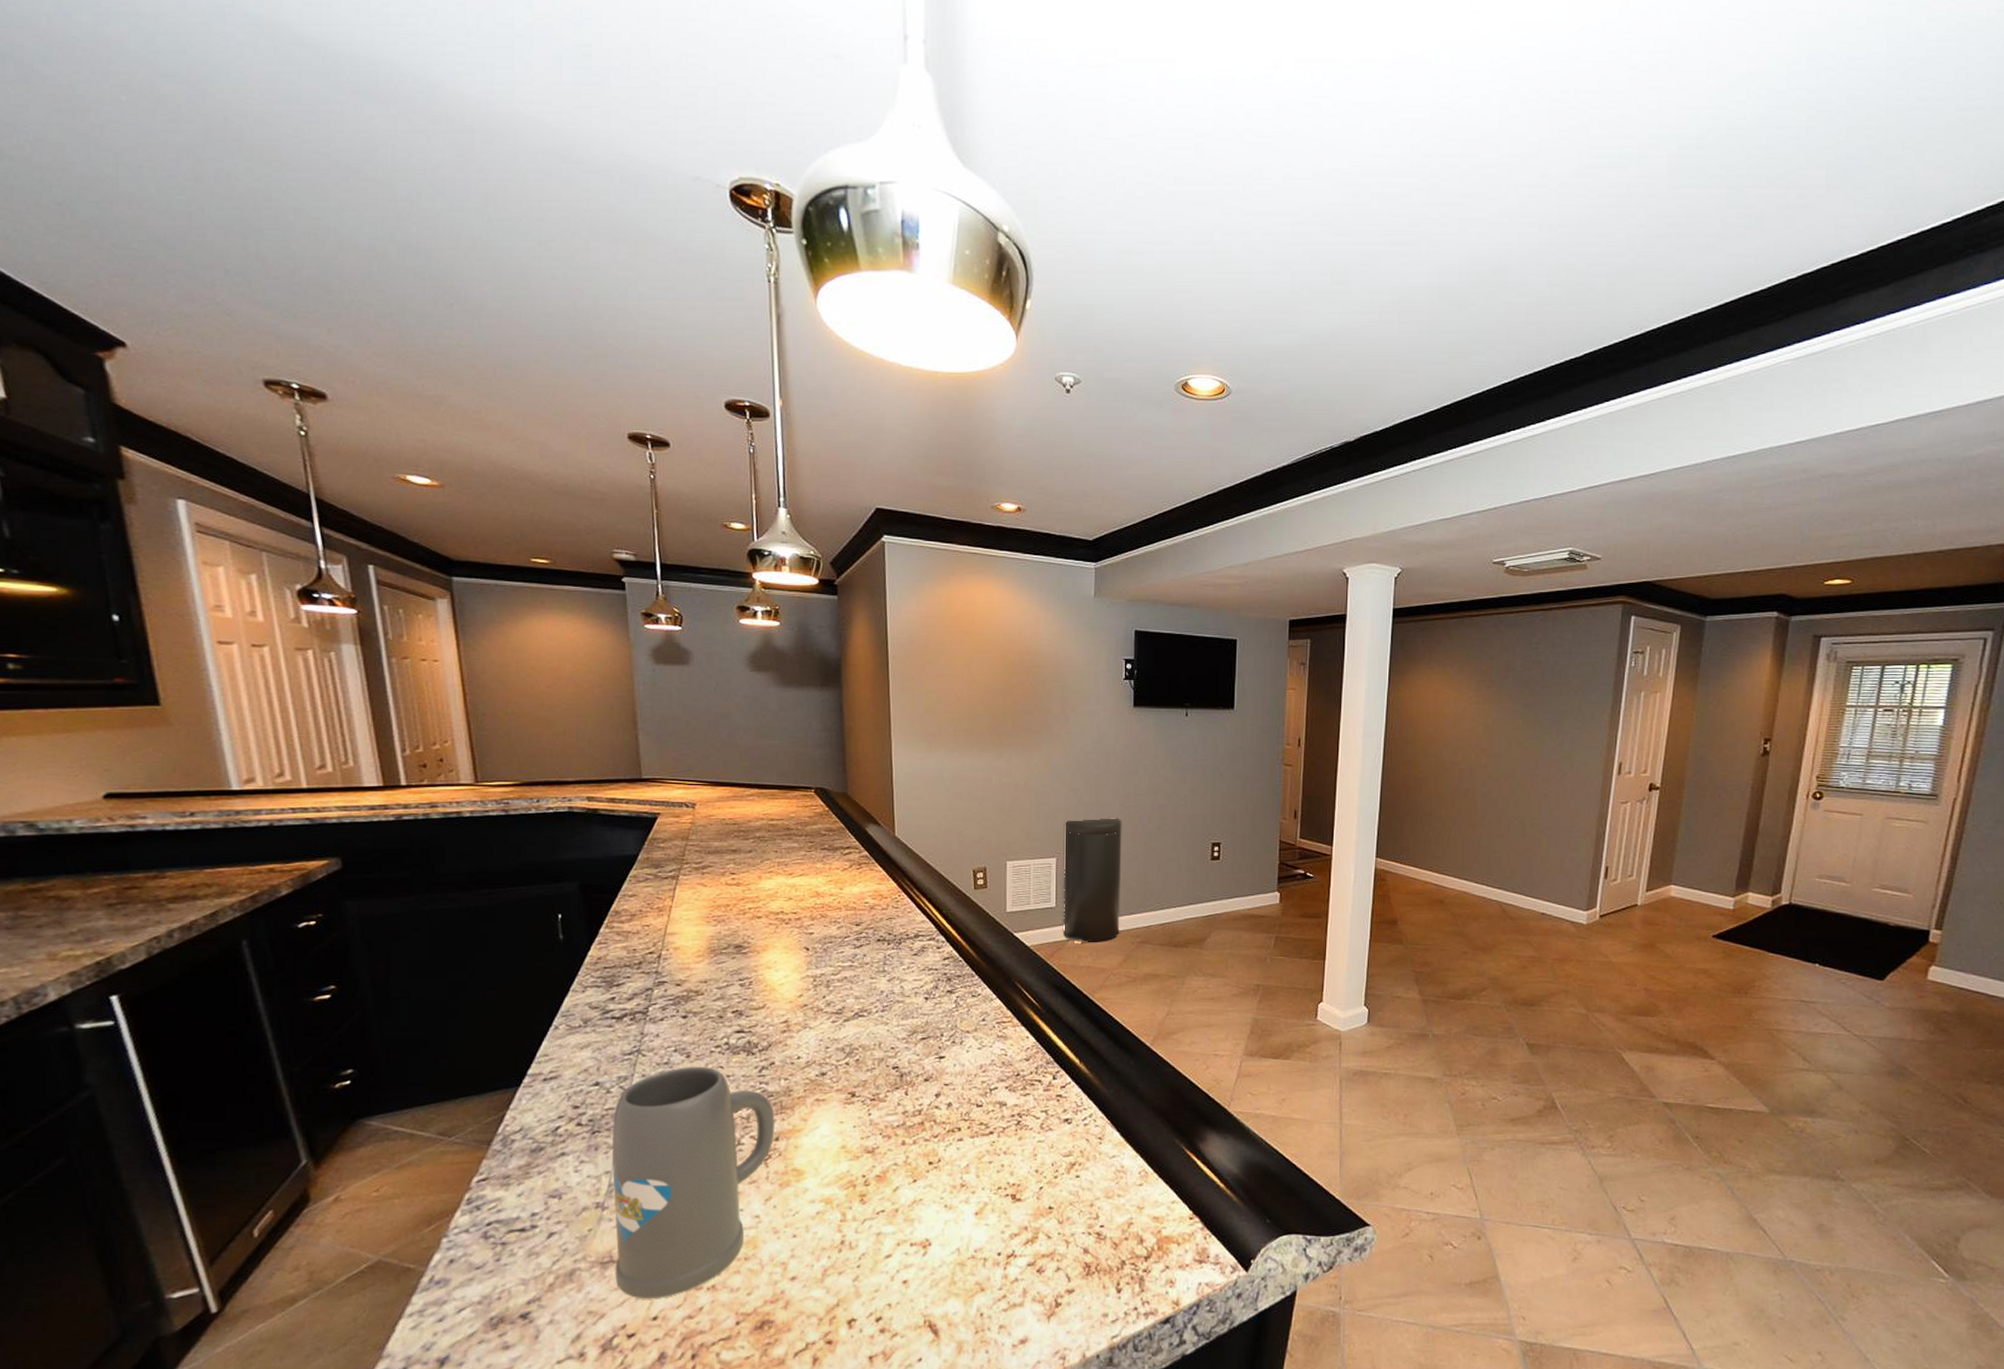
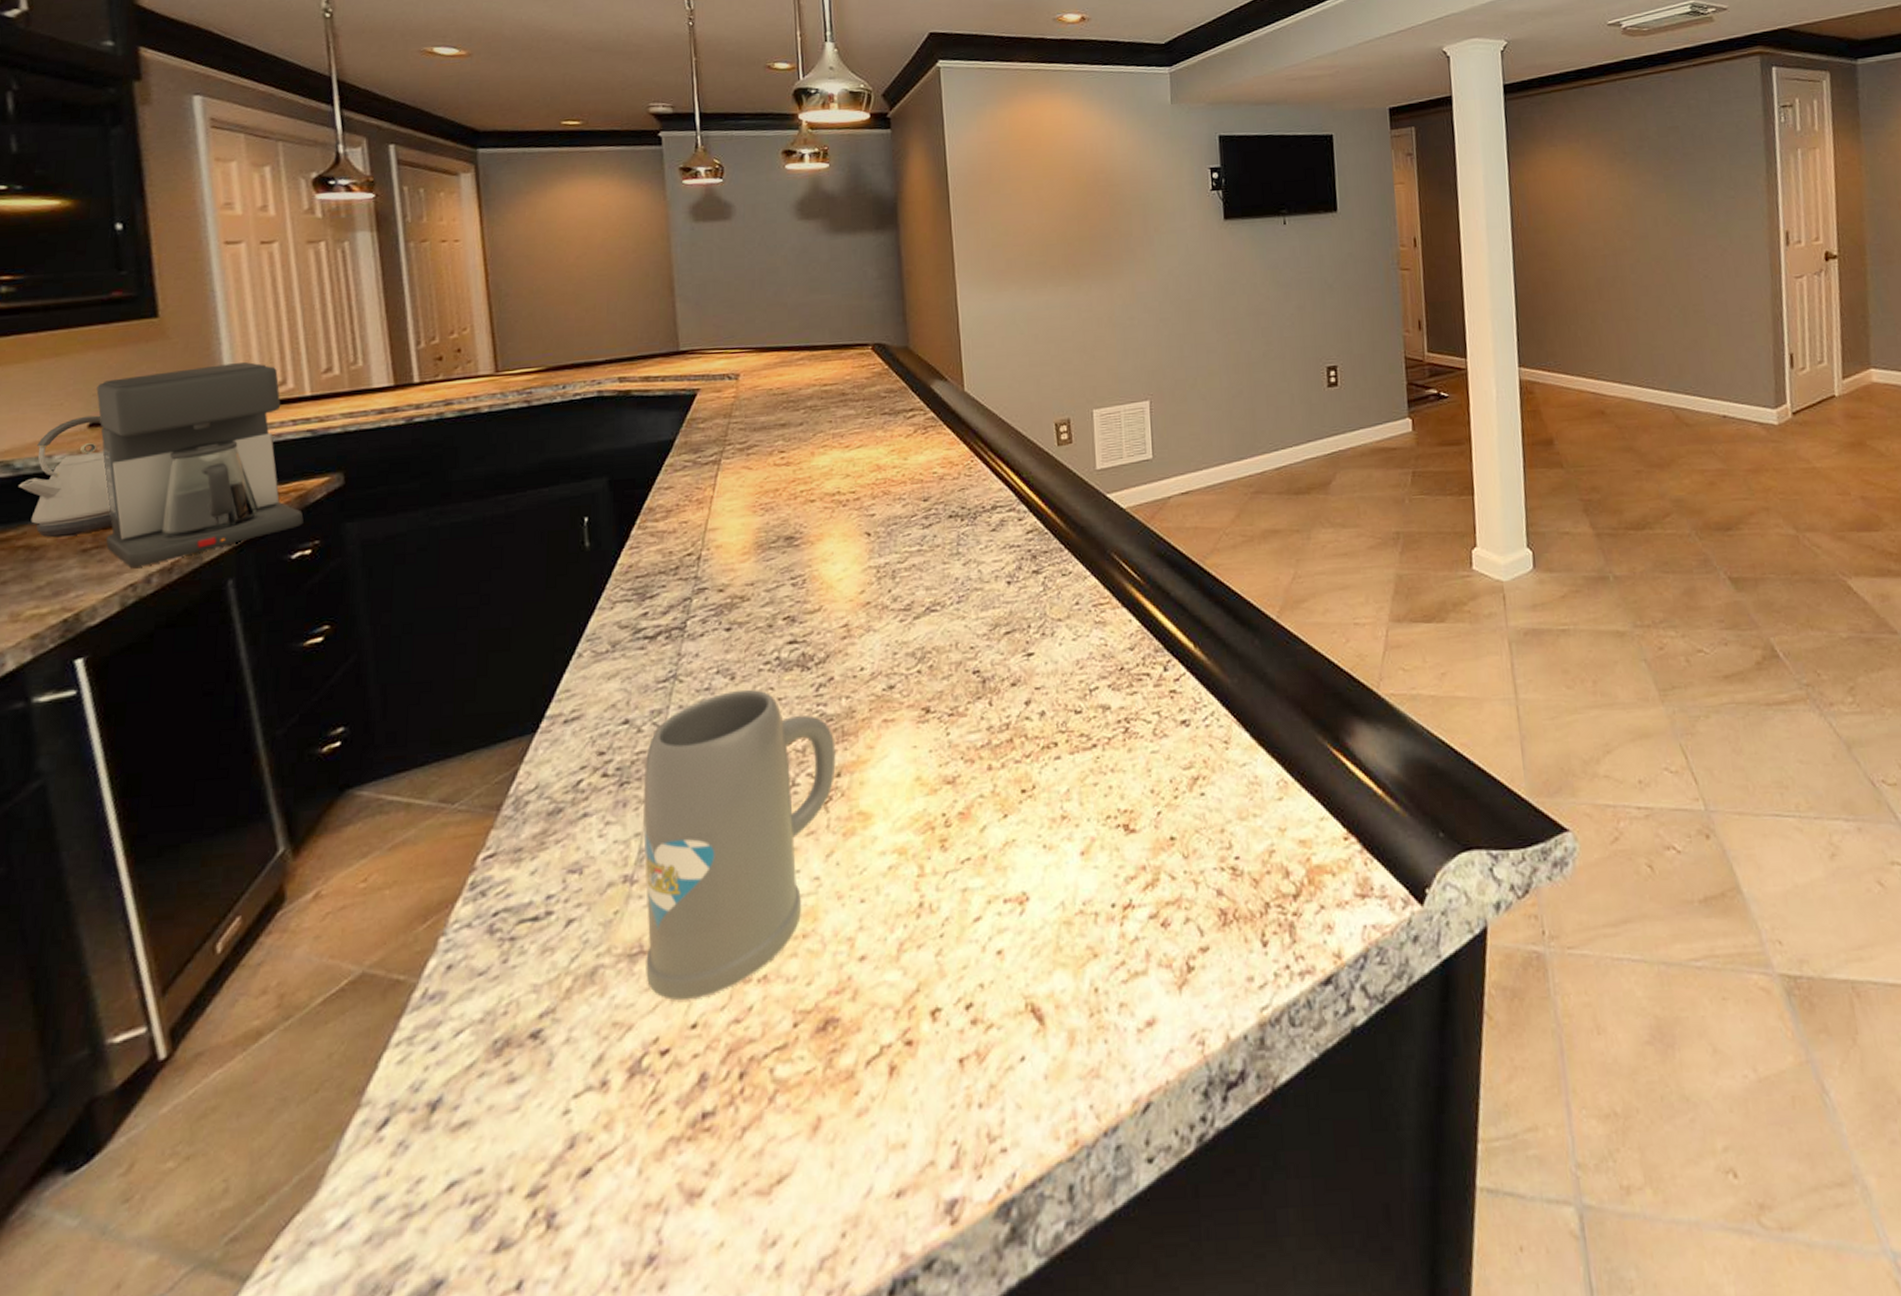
kettle: none [44,788,135,892] -> present [19,415,113,538]
coffee maker: none [108,752,307,923] -> present [96,361,304,568]
pedal bin: present [1062,817,1122,942] -> none [1155,347,1229,499]

